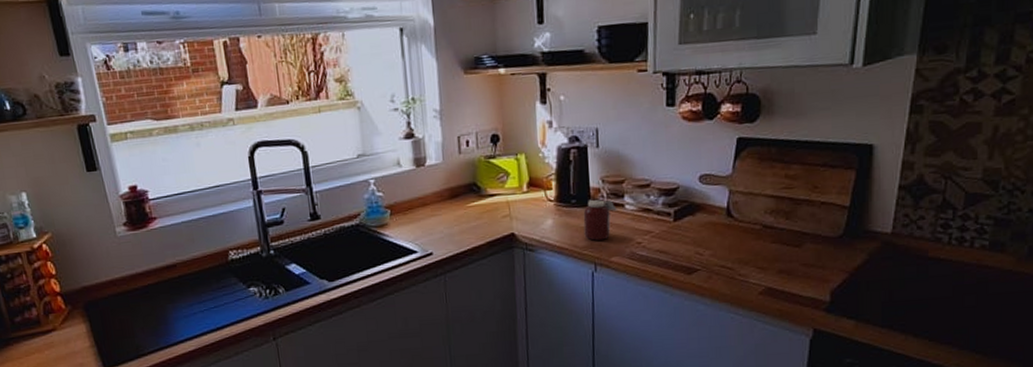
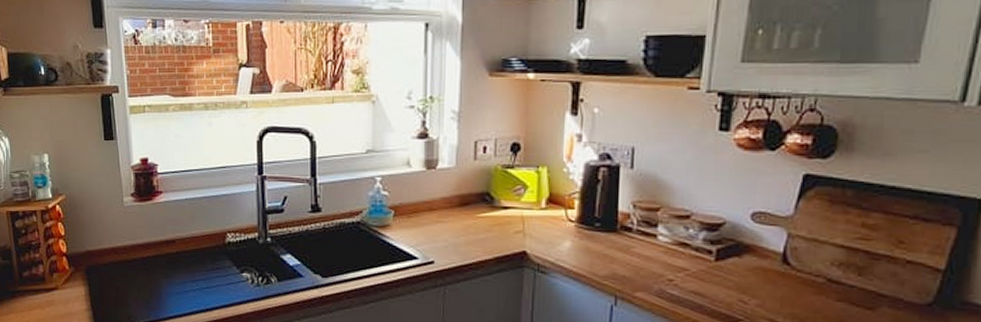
jar: present [583,199,618,241] -> none [606,225,649,272]

